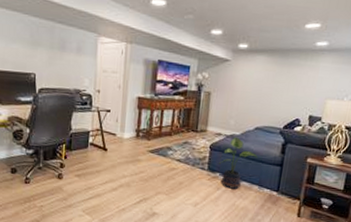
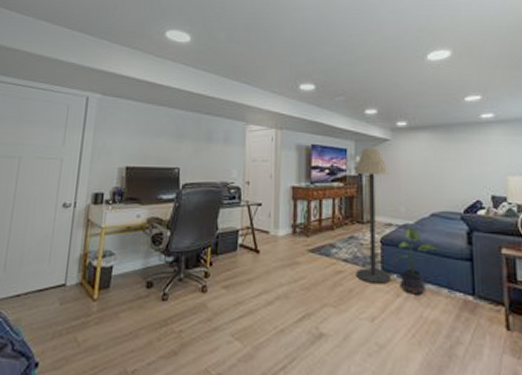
floor lamp: none [186,67,225,180] -> present [354,149,392,285]

